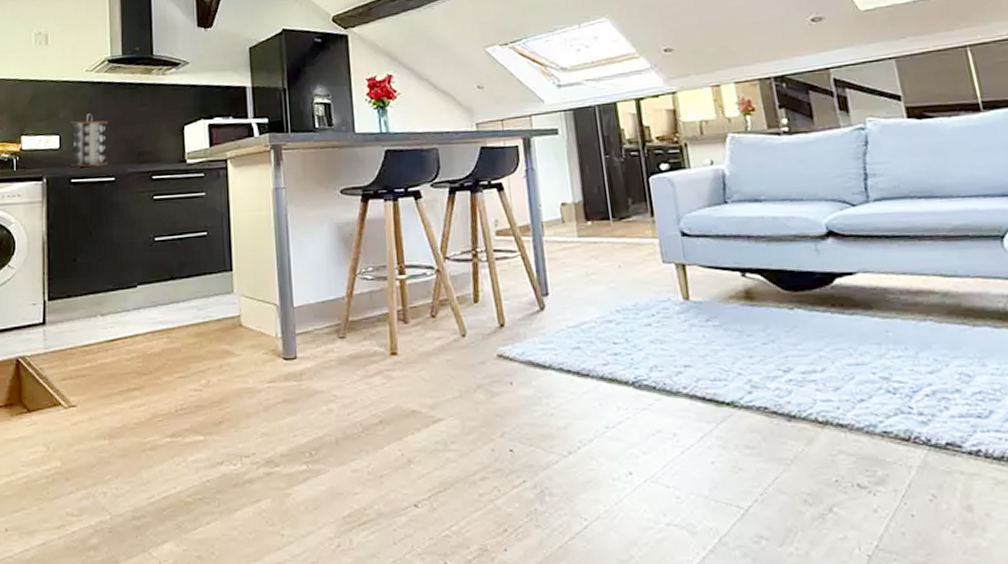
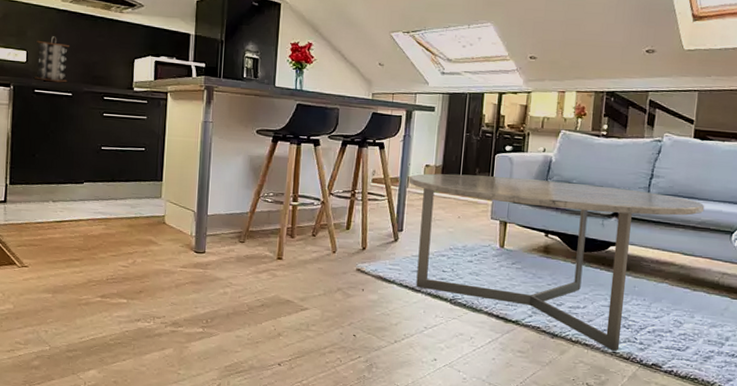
coffee table: none [543,197,953,430] -> present [409,173,705,351]

